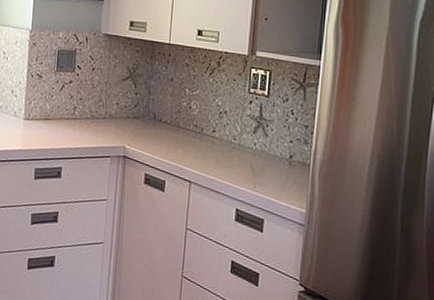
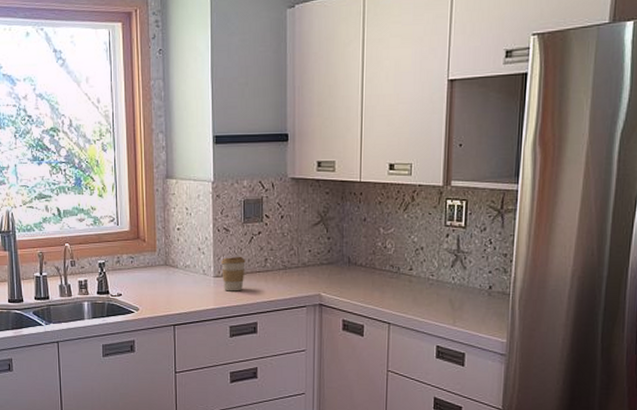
coffee cup: none [31,102,56,136] -> present [220,256,246,292]

